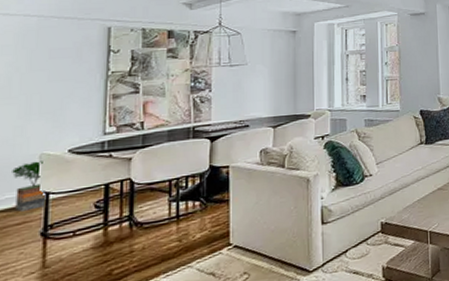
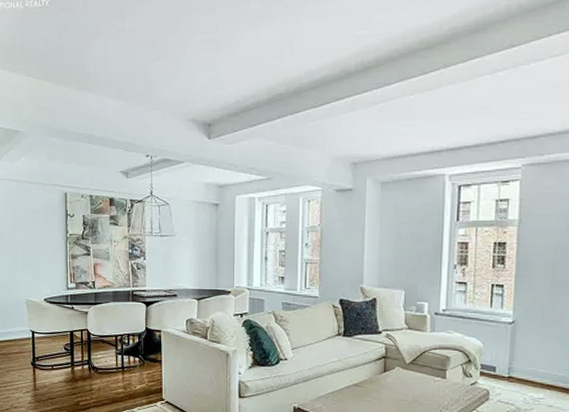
potted tree: present [12,161,45,212] -> none [10,305,32,344]

